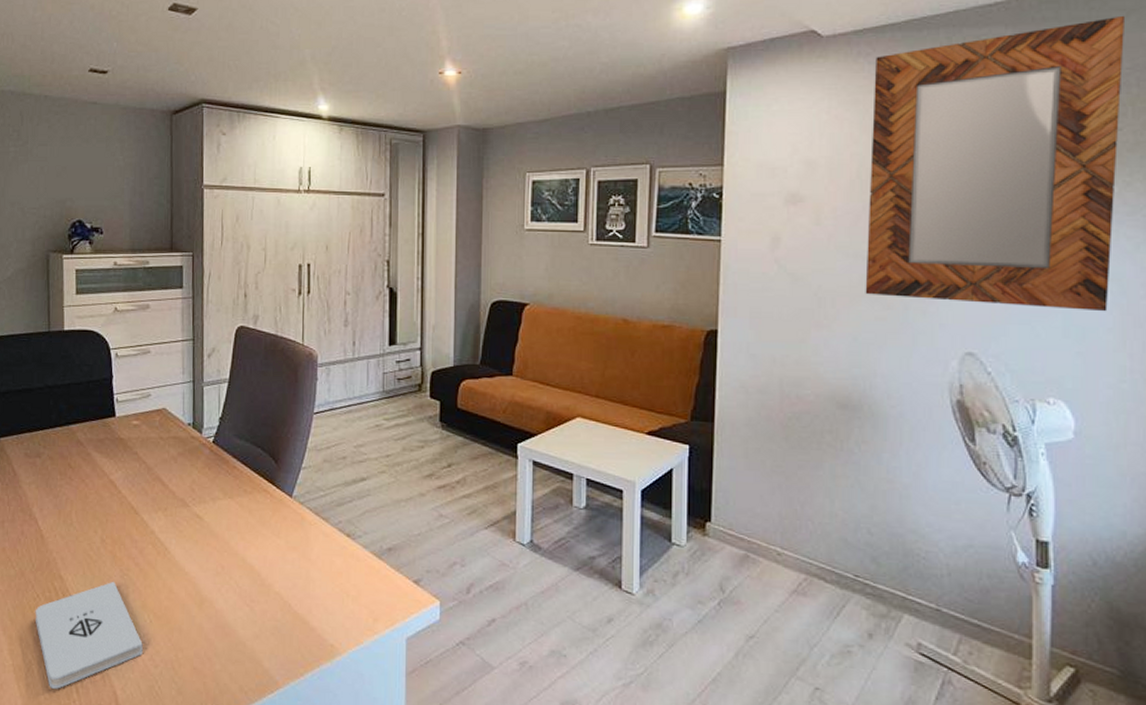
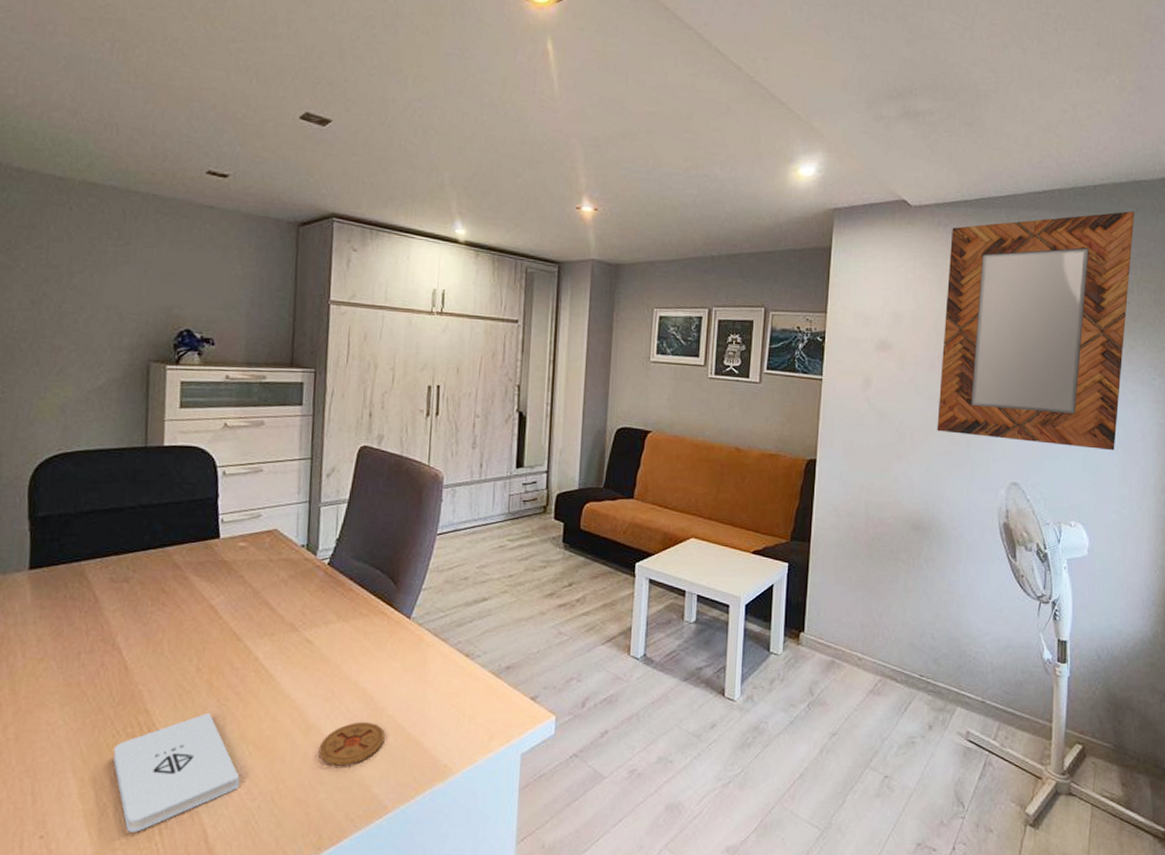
coaster: none [212,597,273,639] -> present [319,721,385,766]

